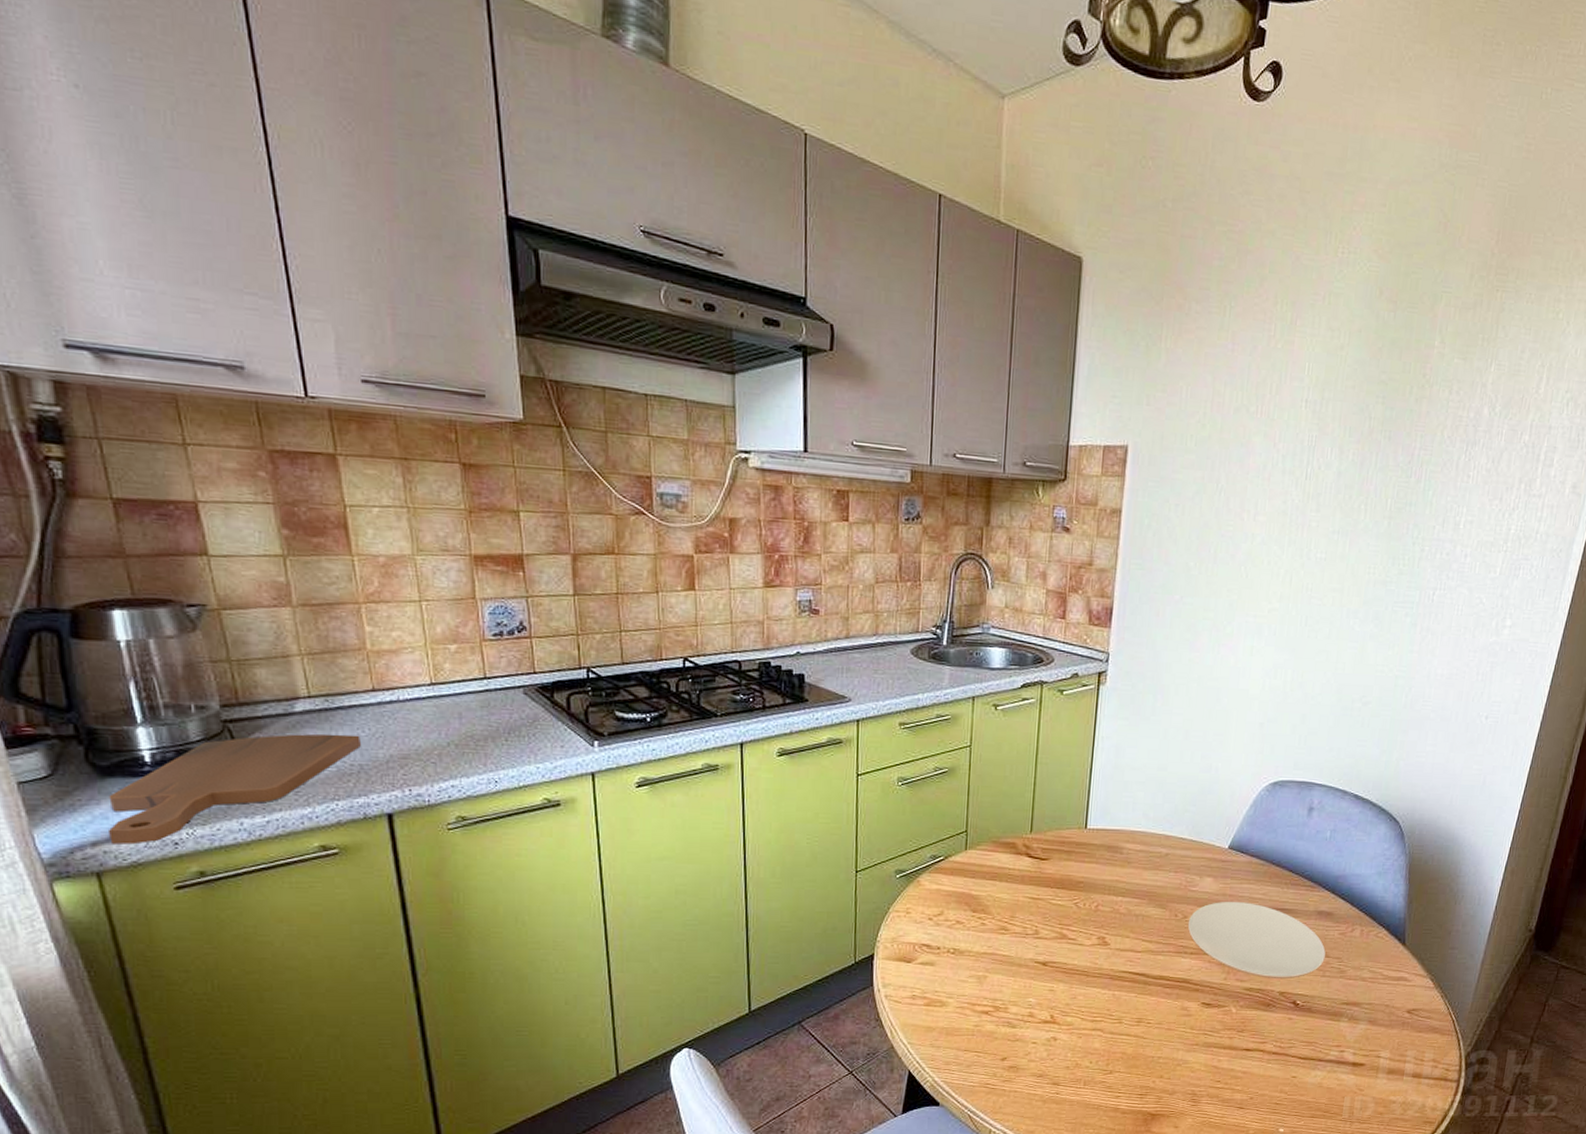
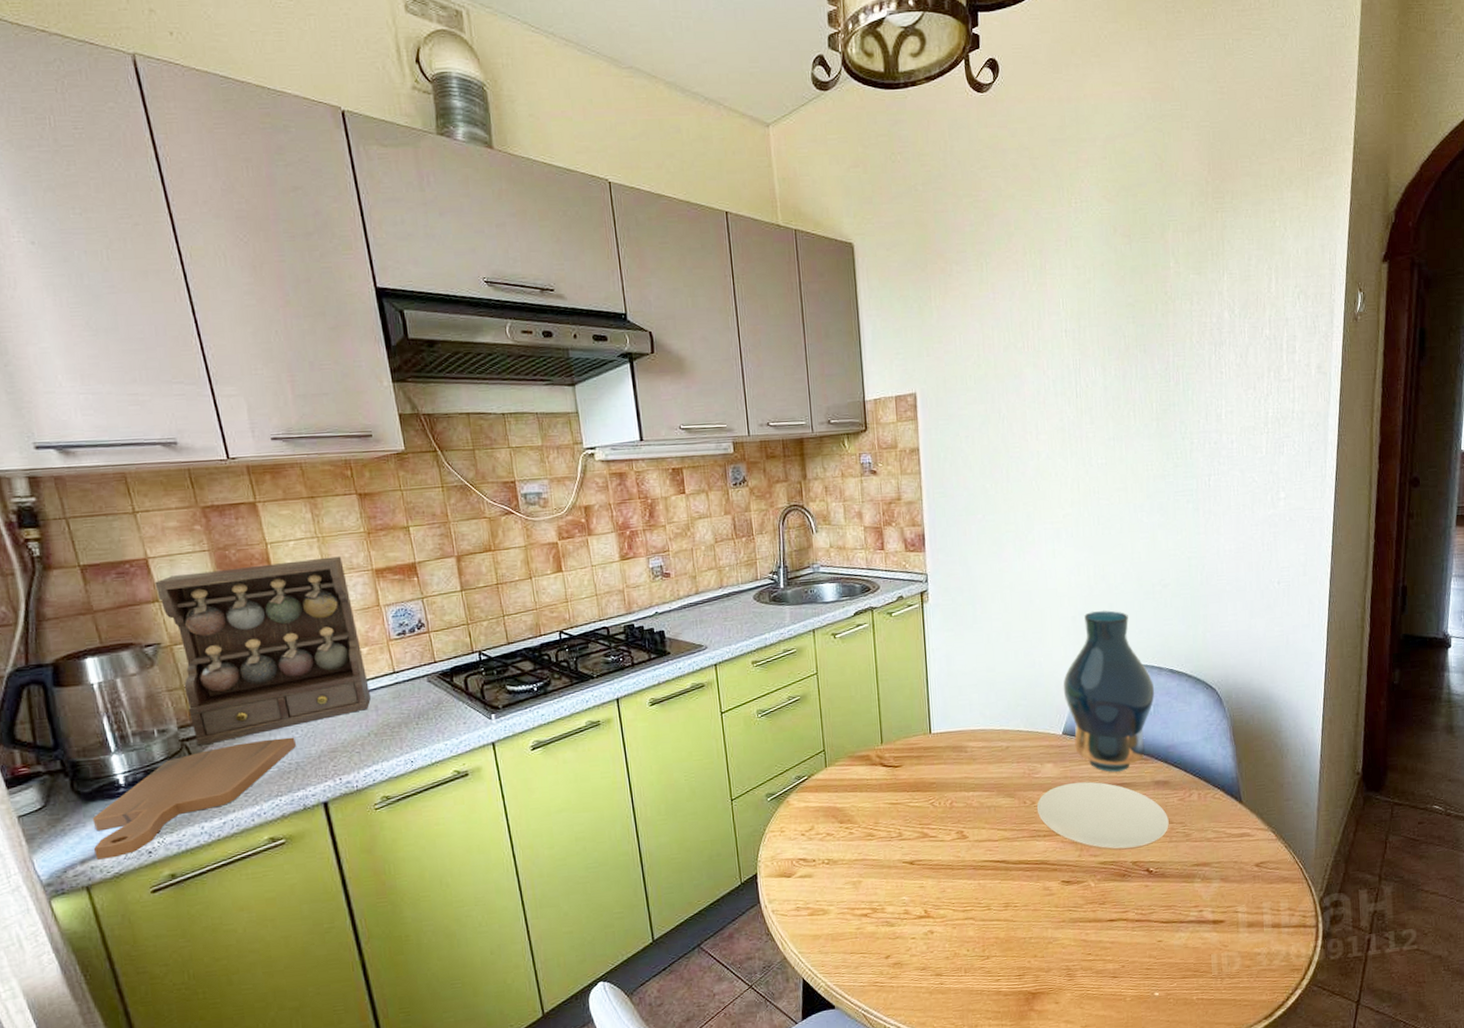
spice rack: none [204,527,456,730] -> present [155,556,372,746]
vase: none [1236,720,1335,896] -> present [1063,610,1155,772]

